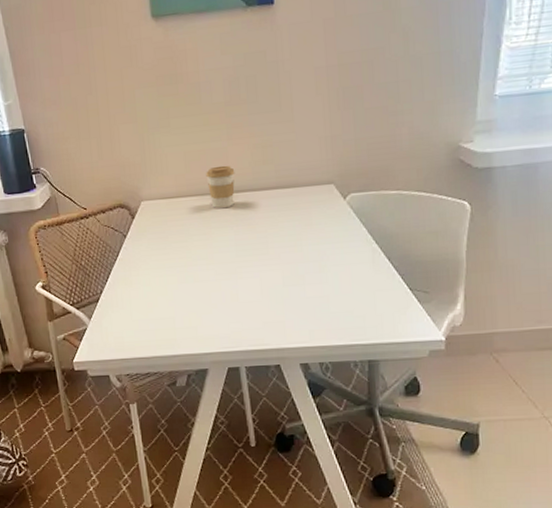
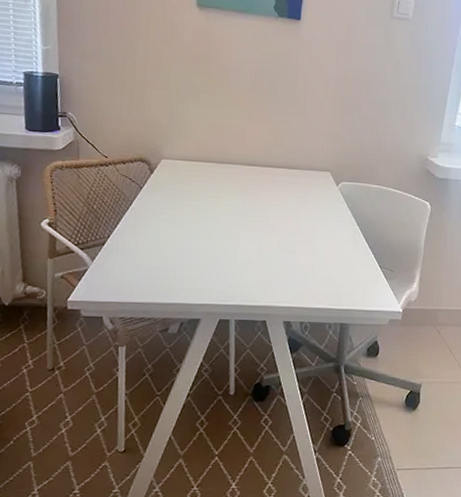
coffee cup: present [206,165,235,209] -> none [224,140,250,178]

